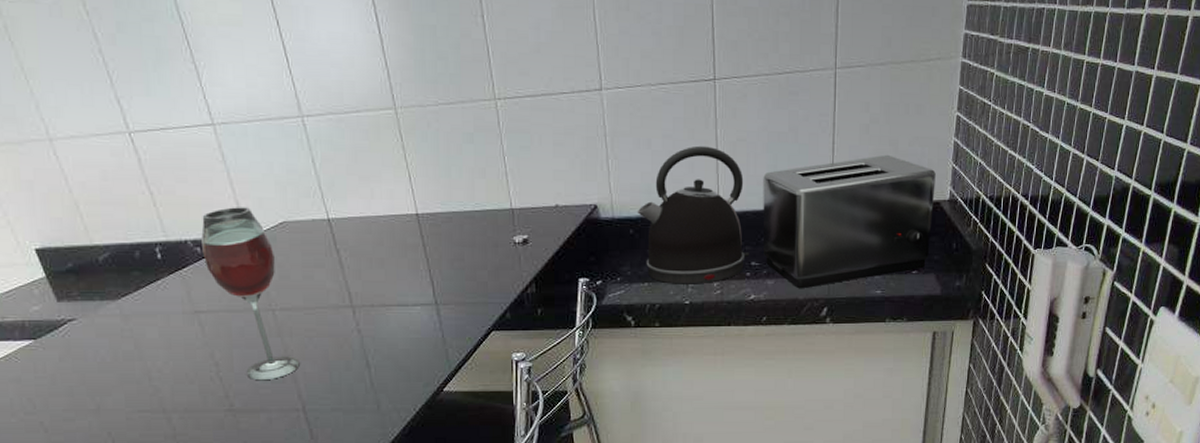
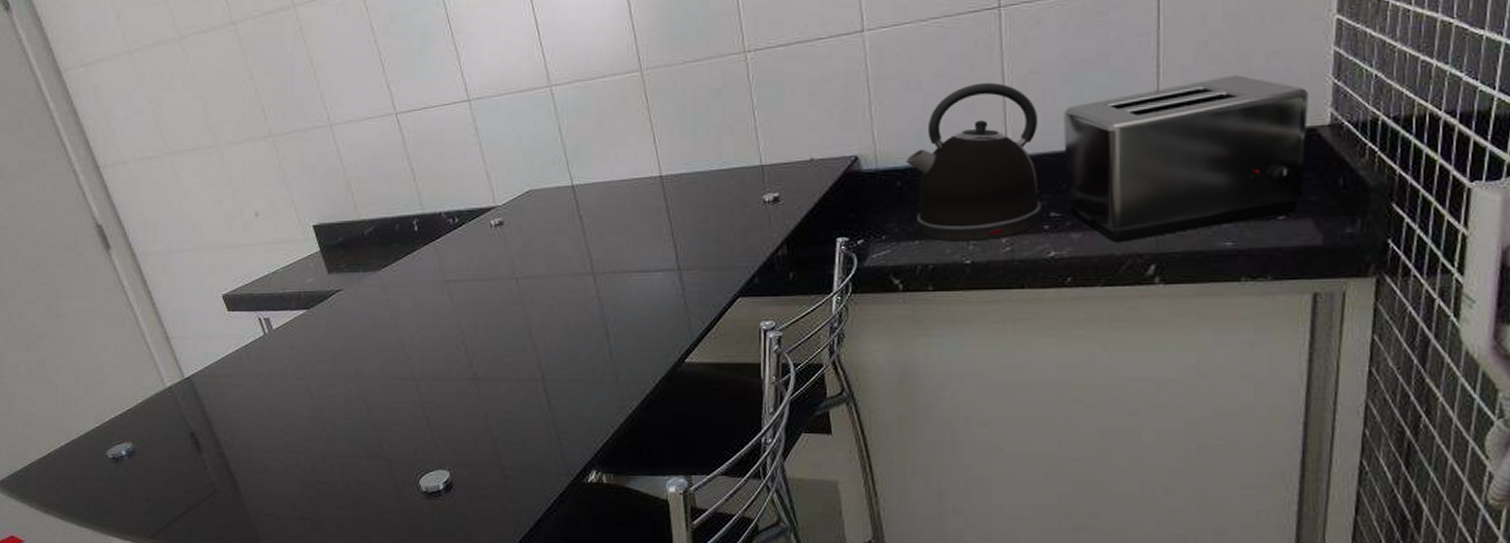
wineglass: present [201,207,300,381] -> none [454,178,540,350]

